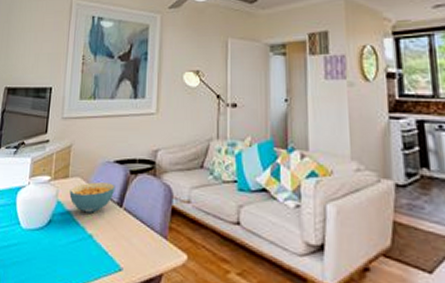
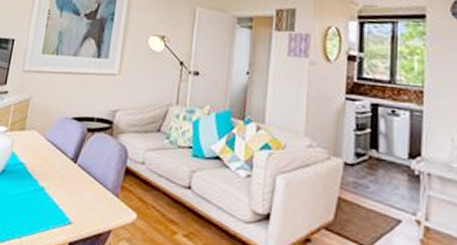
cereal bowl: present [69,182,115,213] -> none [24,136,72,167]

